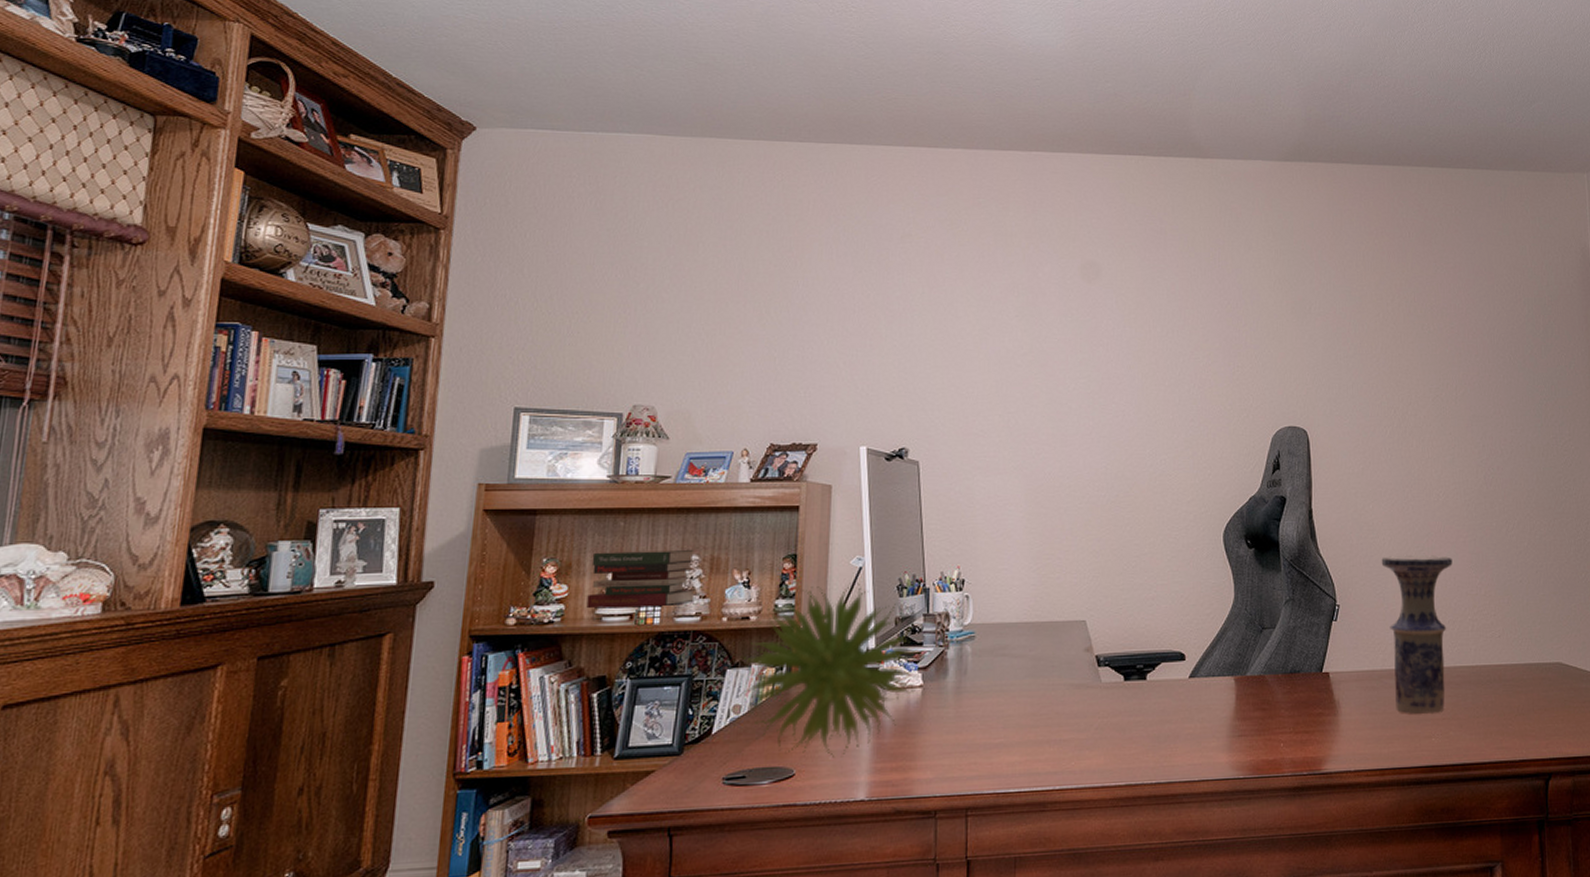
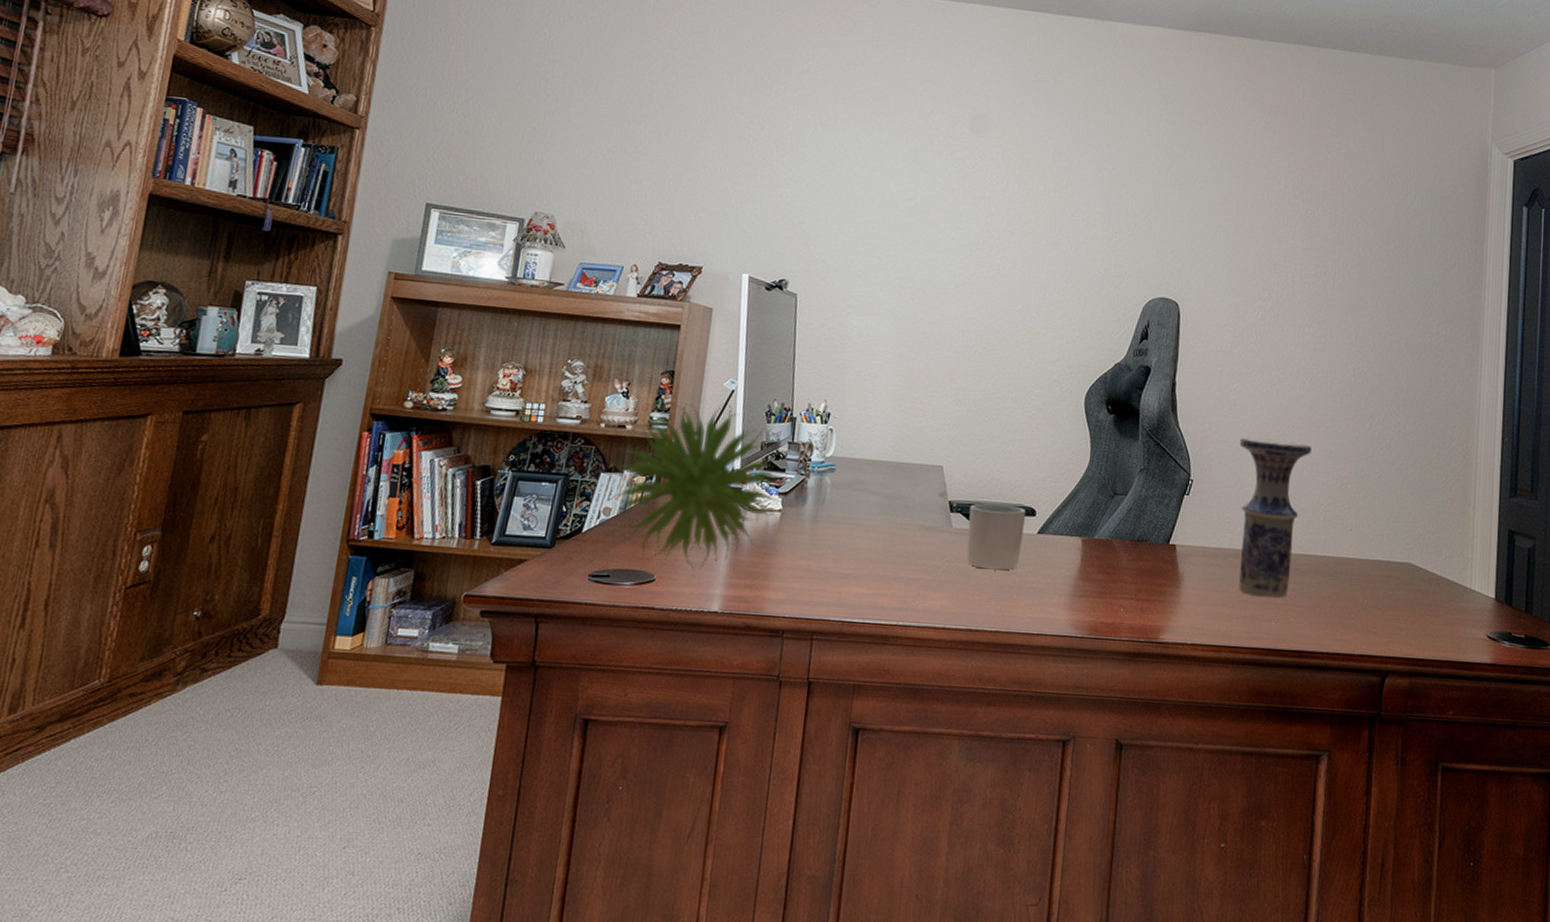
books: present [586,550,695,609] -> none [477,348,580,407]
mug: none [1117,652,1174,721] -> present [966,503,1025,571]

